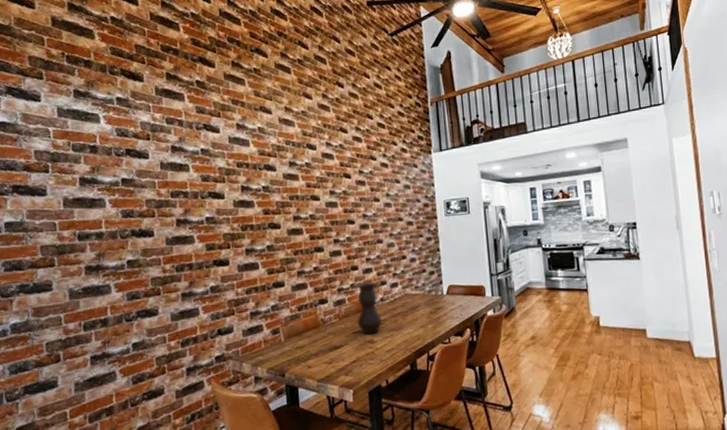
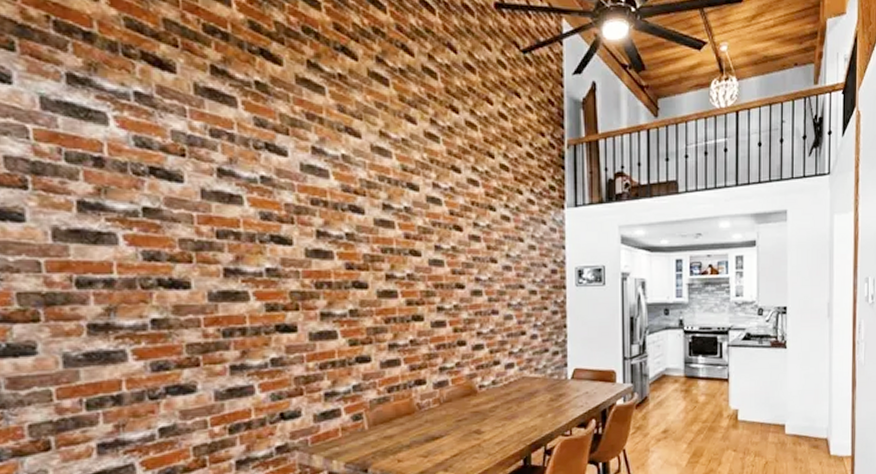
vase: present [356,282,383,335] -> none [461,360,493,424]

